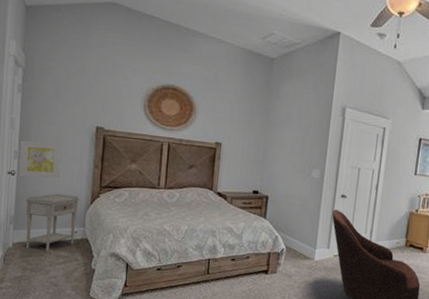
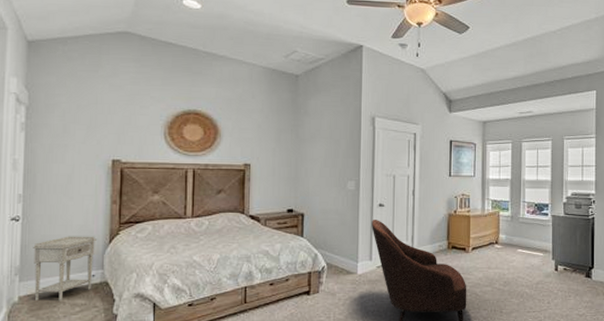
wall art: present [19,140,62,178] -> none [24,181,74,222]

